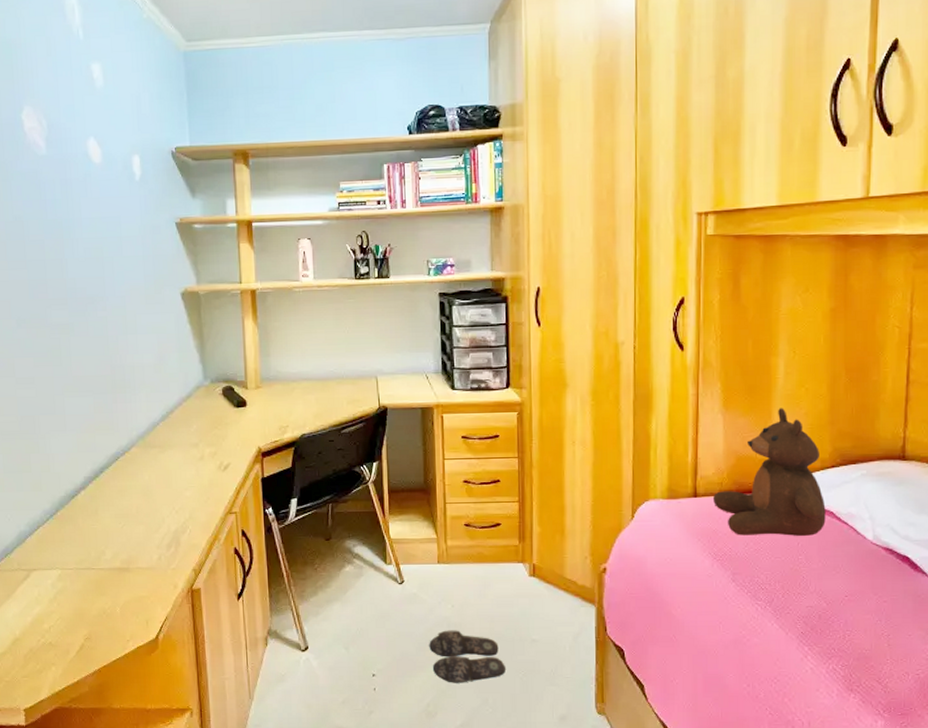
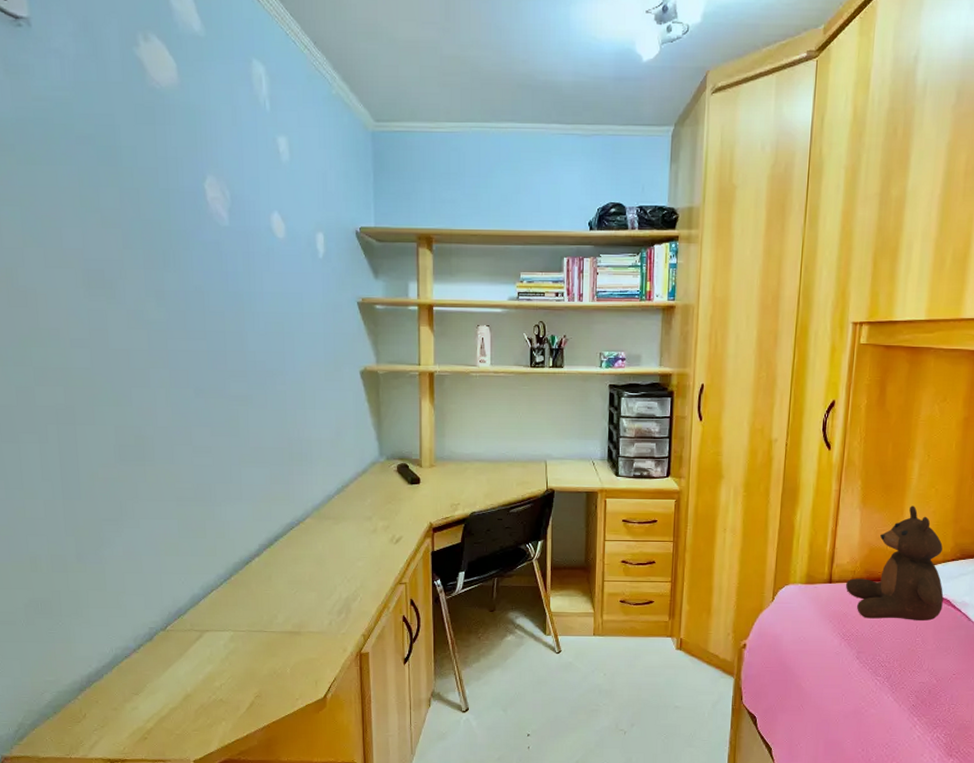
slippers: present [429,630,505,683] -> none [581,696,649,744]

